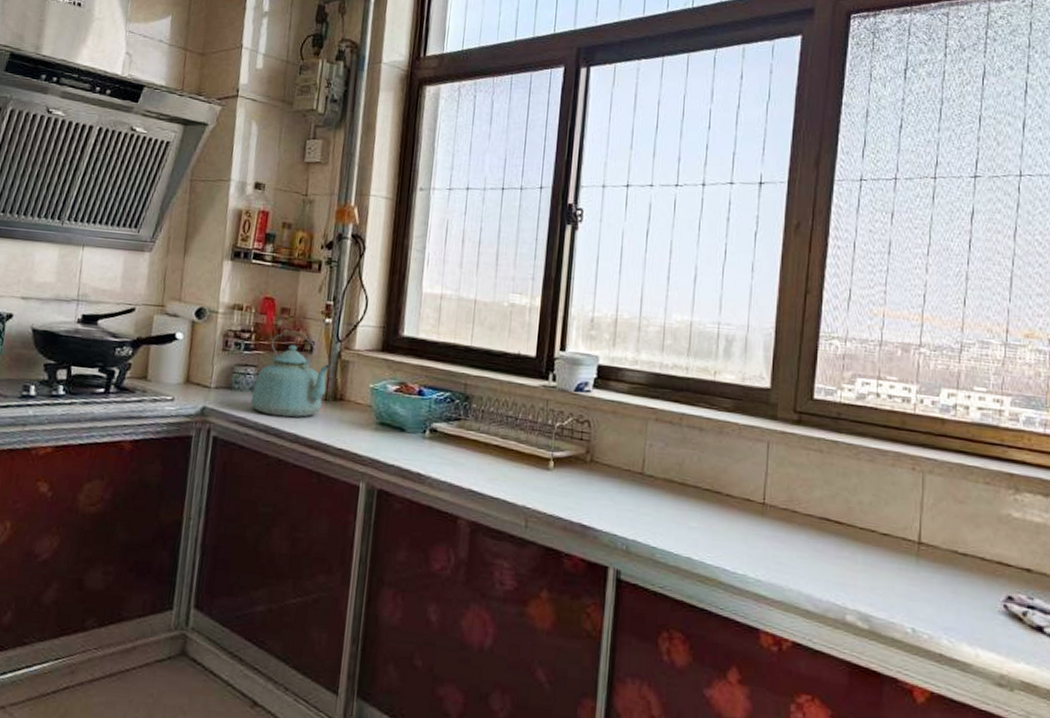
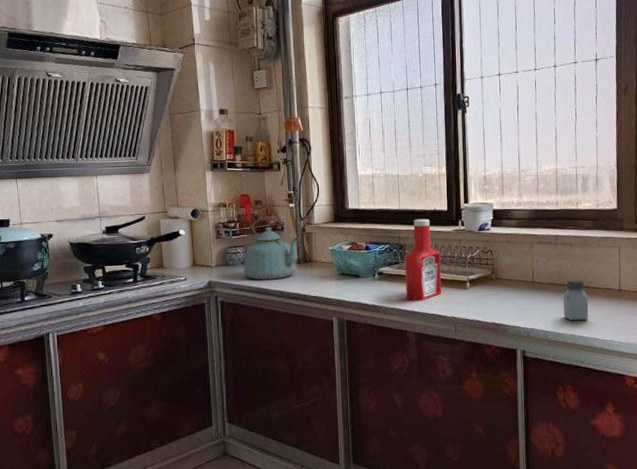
ketchup bottle: none [463,362,520,478] -> present [404,218,441,302]
saltshaker: none [680,477,718,539] -> present [563,278,589,321]

